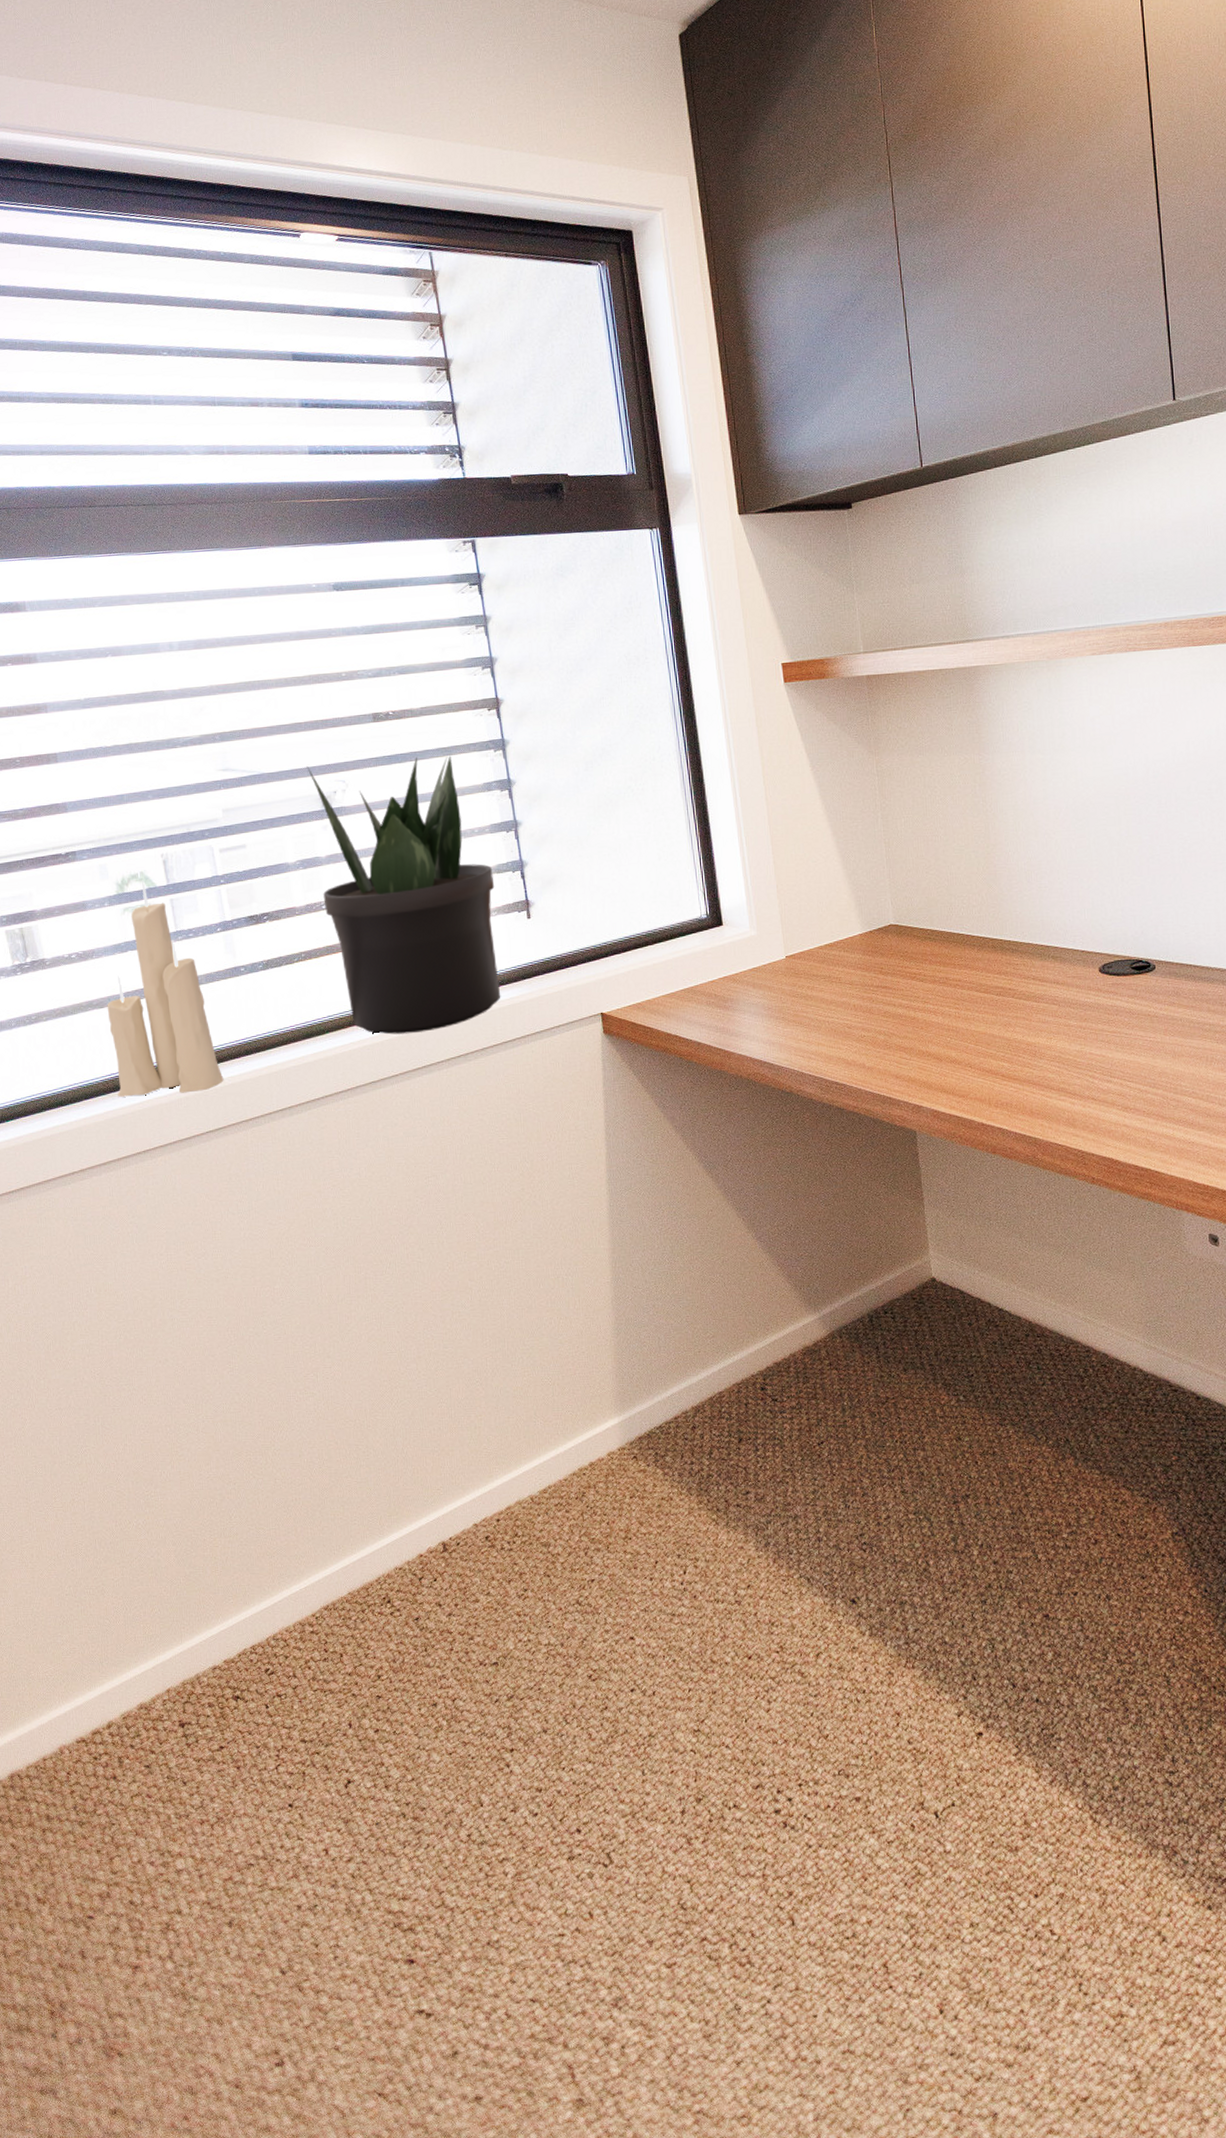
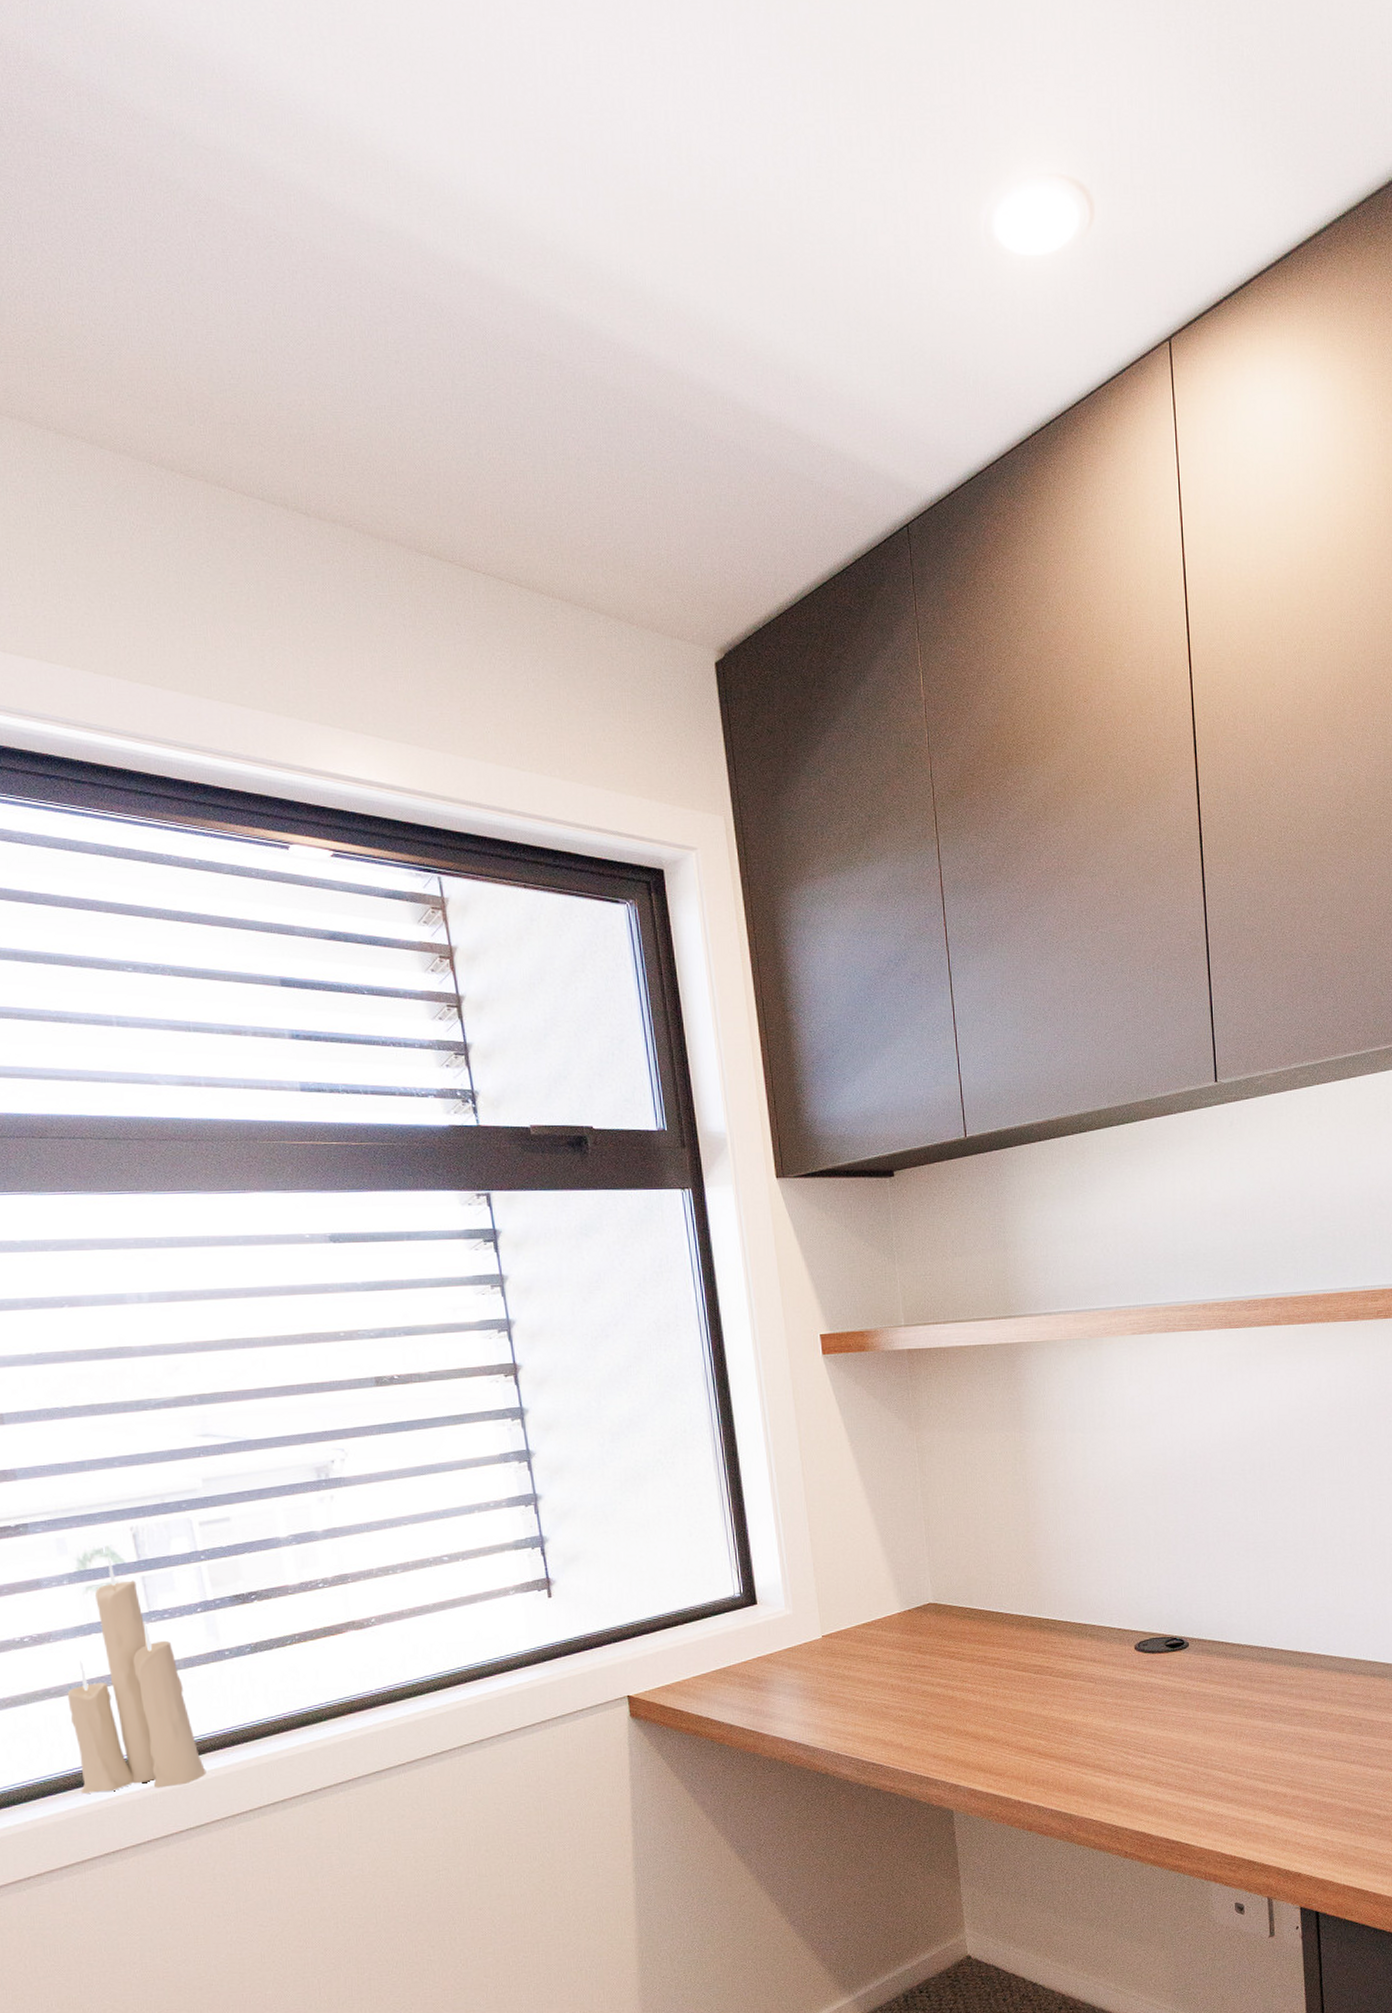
planter: present [306,755,501,1035] -> none [300,1424,519,1721]

